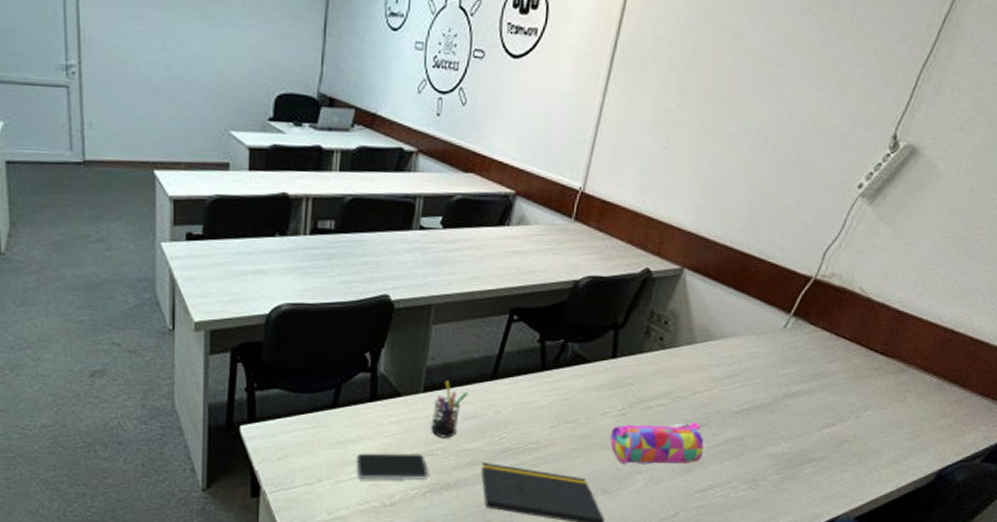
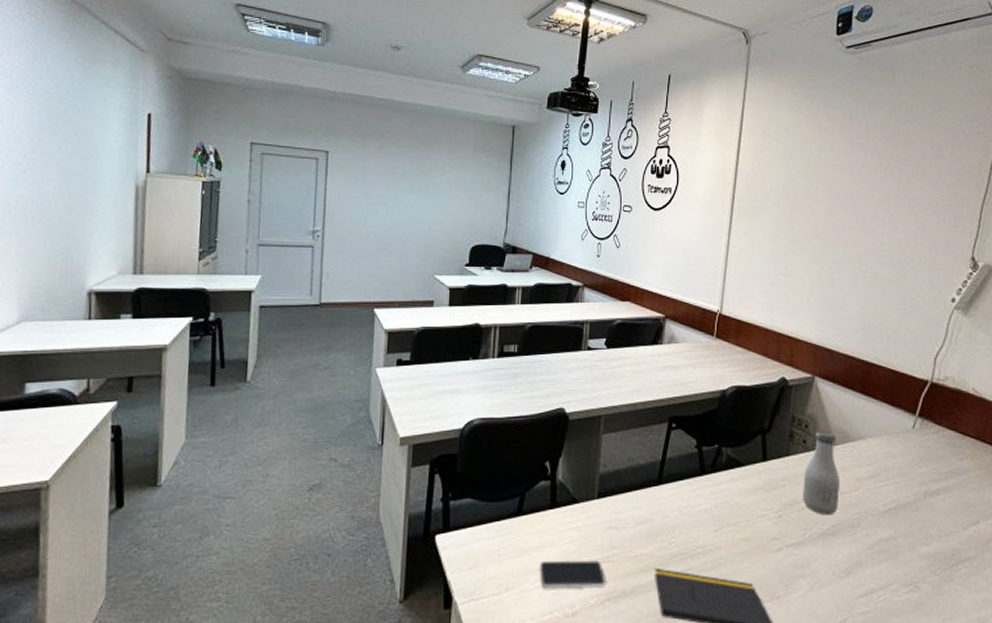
pen holder: present [430,380,469,438] -> none [606,486,638,544]
pencil case: present [610,421,704,464] -> none [771,521,860,567]
bottle: none [650,327,698,415] -> present [802,430,841,516]

